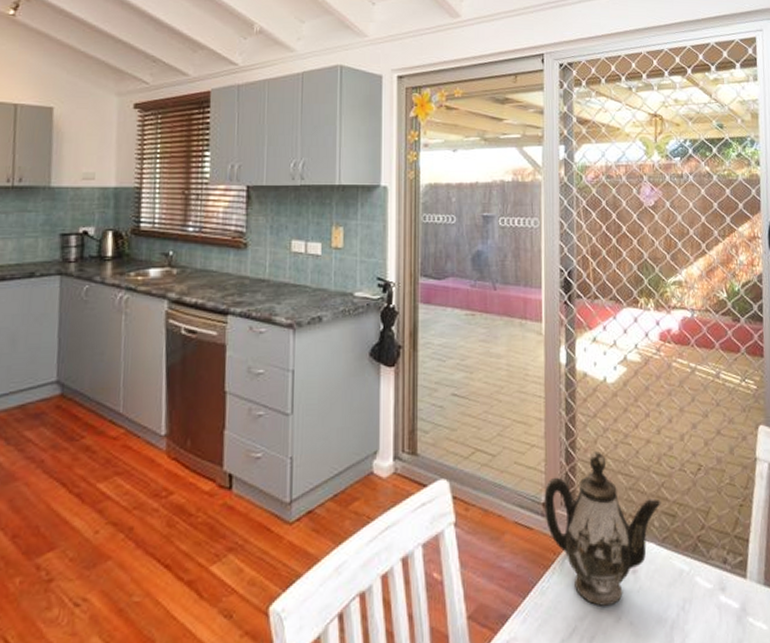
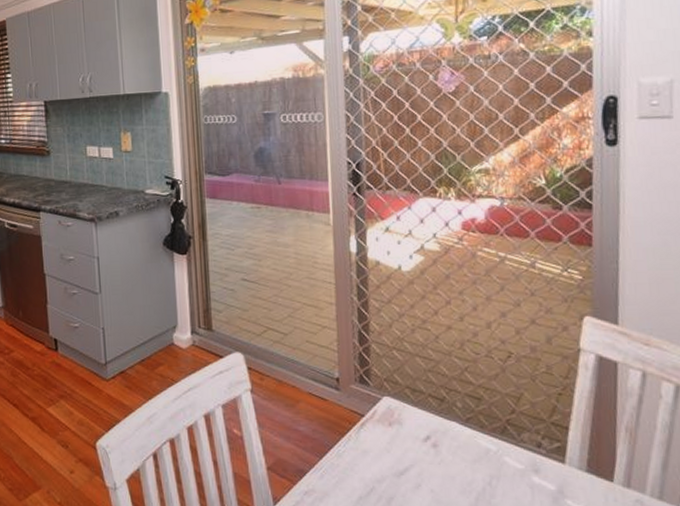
teapot: present [544,451,661,606] -> none [337,335,465,473]

